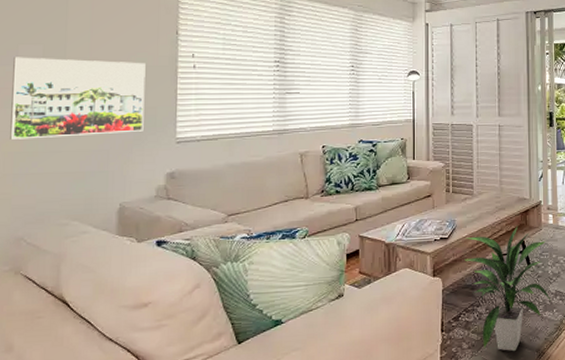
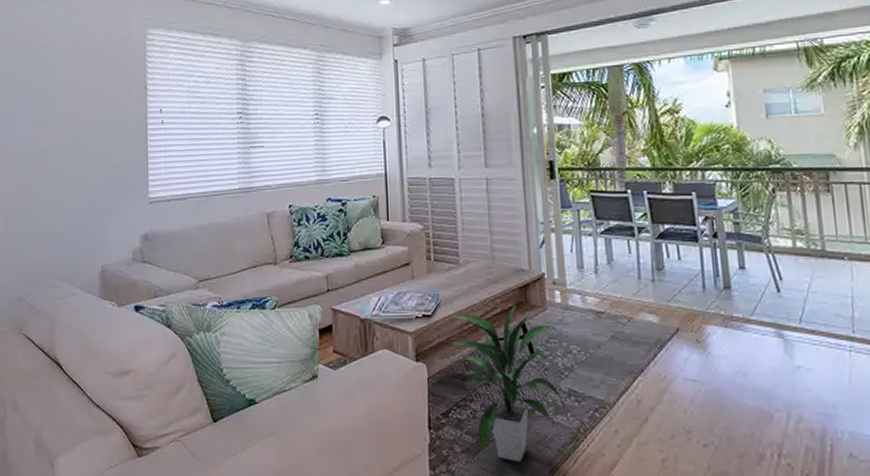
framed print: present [10,57,146,140] -> none [10,120,120,201]

